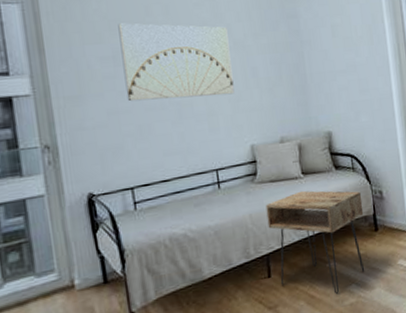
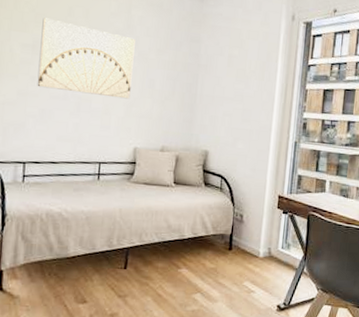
nightstand: present [265,190,365,294] -> none [134,198,224,298]

